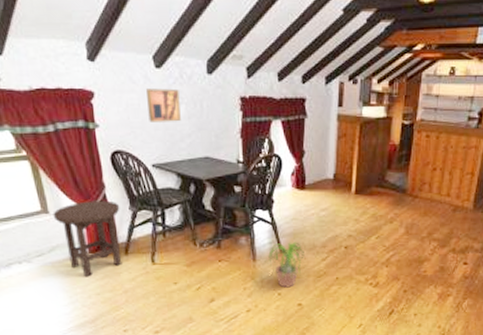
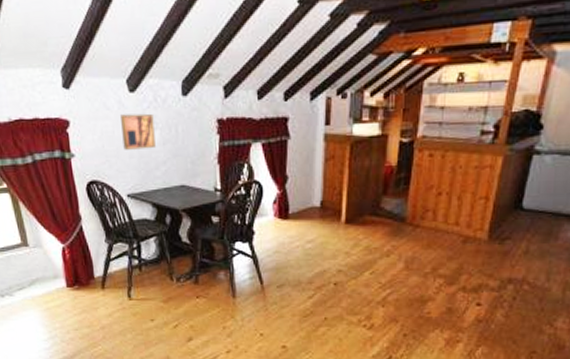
stool: present [53,200,122,277] -> none [32,233,99,312]
potted plant: present [267,242,304,288] -> none [248,277,289,328]

